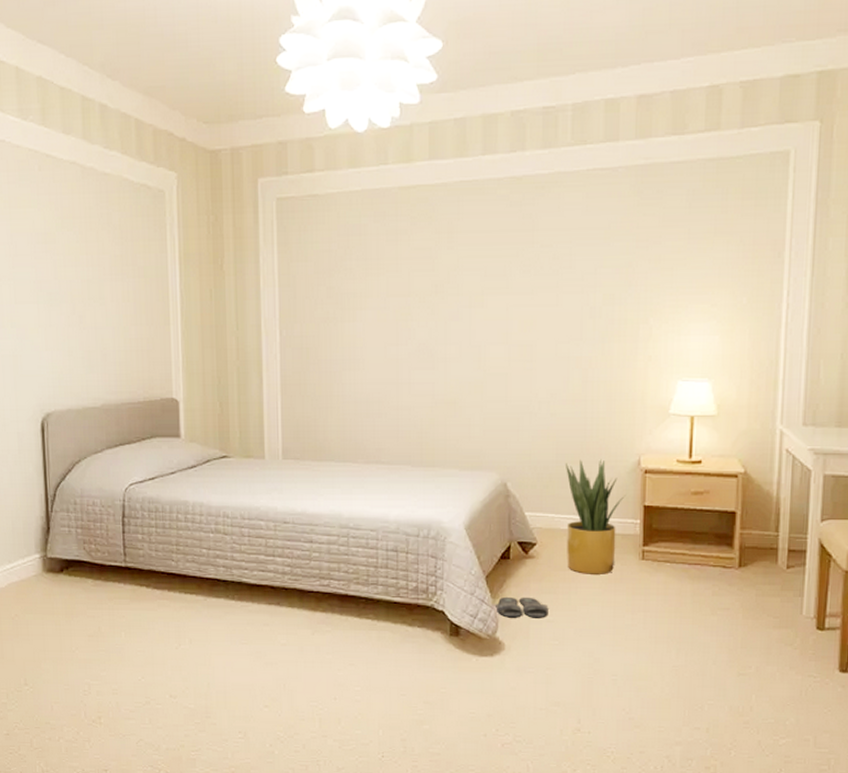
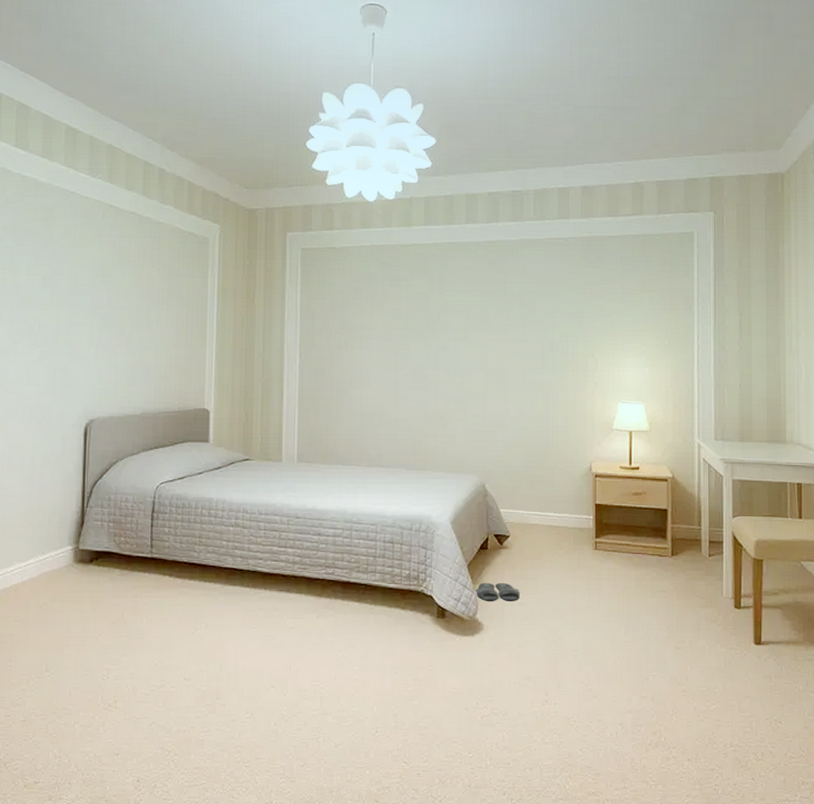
planter: present [566,459,625,574] -> none [533,465,580,562]

